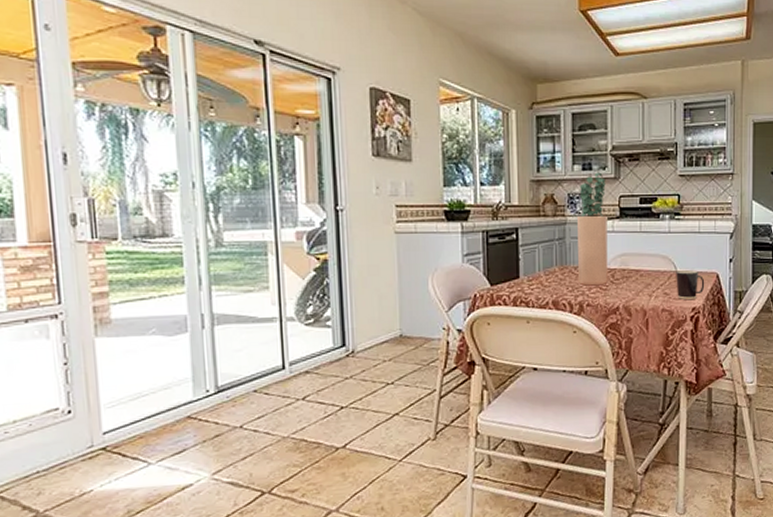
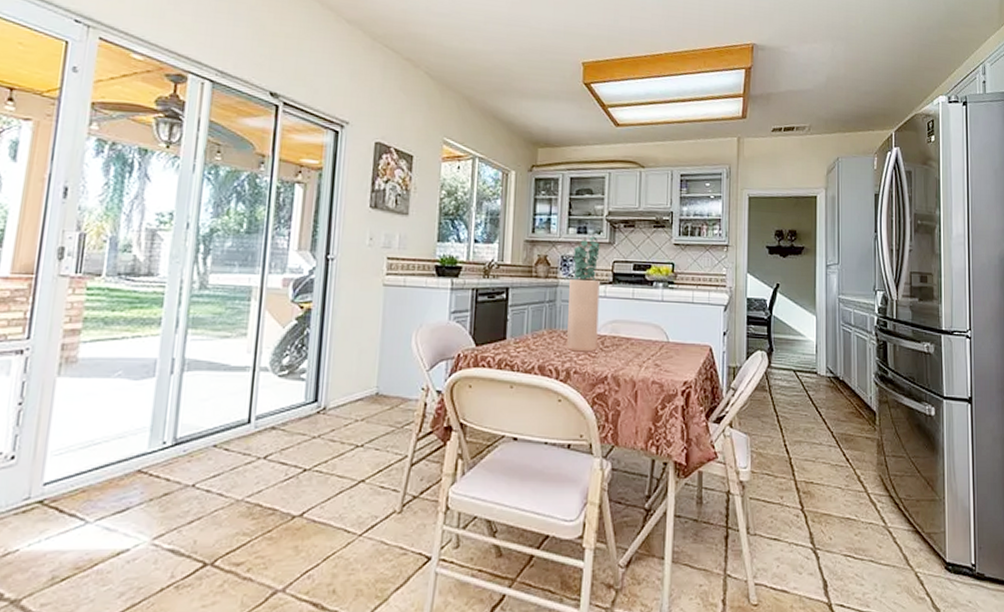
mug: present [676,270,705,299] -> none [667,341,698,372]

